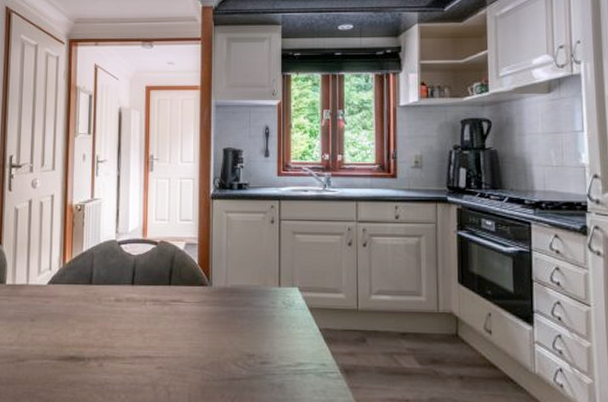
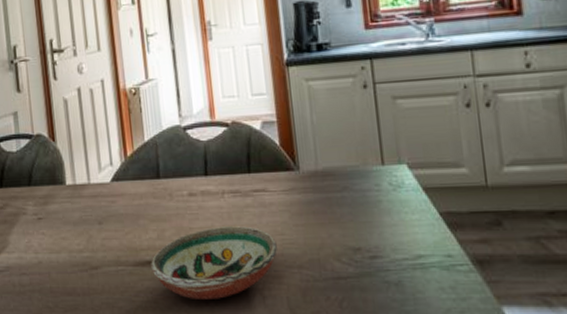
decorative bowl: none [73,330,185,394] -> present [151,226,277,301]

